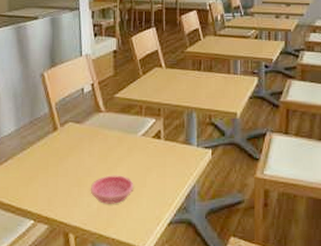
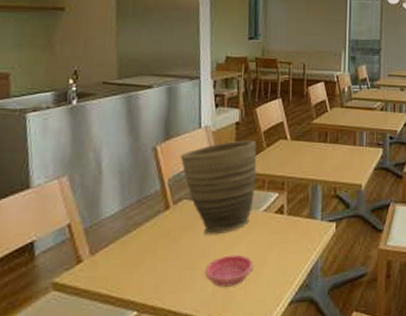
vase: none [64,68,134,156] -> present [180,140,257,235]

